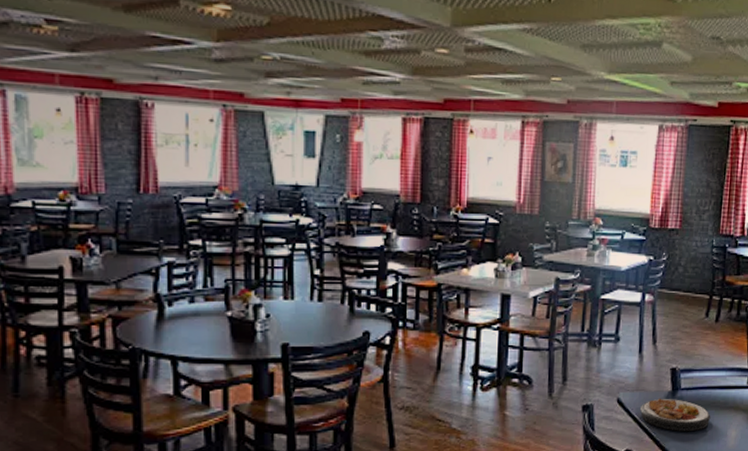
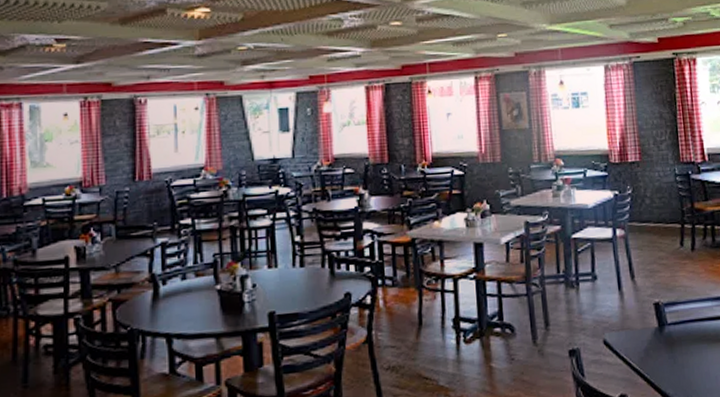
plate: present [640,398,711,431] -> none [629,335,704,371]

